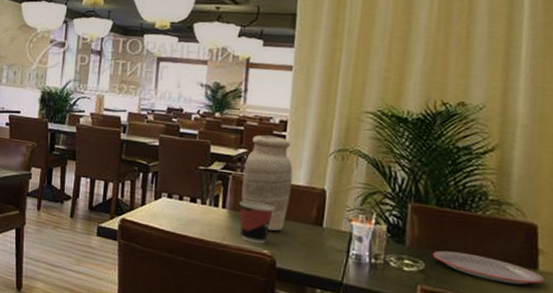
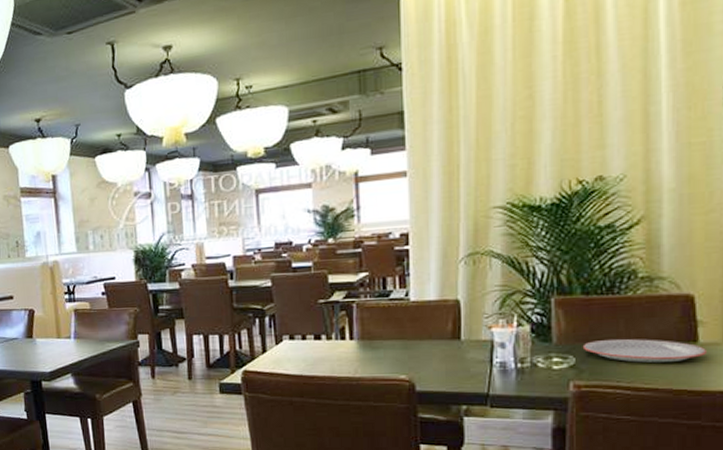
cup: present [239,200,274,244] -> none [368,326,405,370]
vase: present [241,135,293,231] -> none [367,252,422,355]

